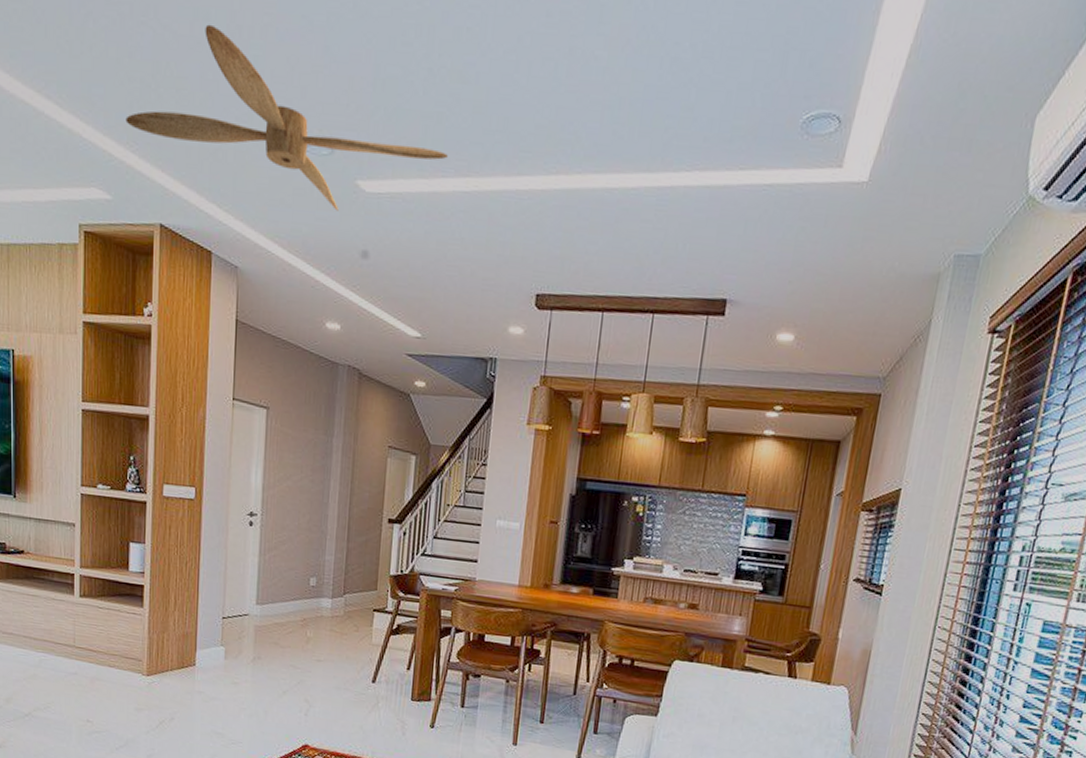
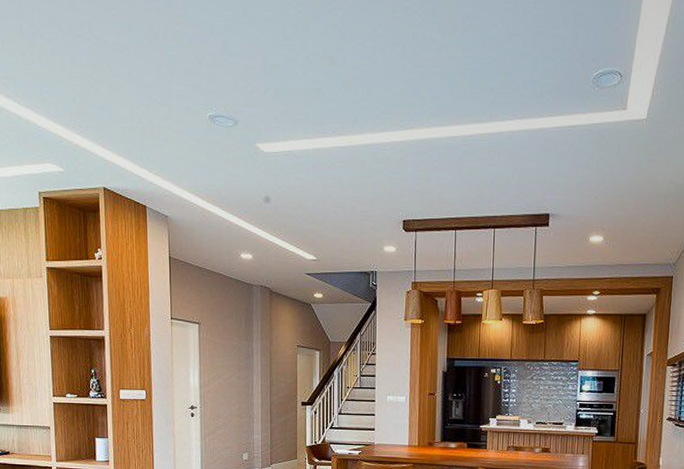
ceiling fan: present [125,24,448,211] -> none [71,33,326,168]

